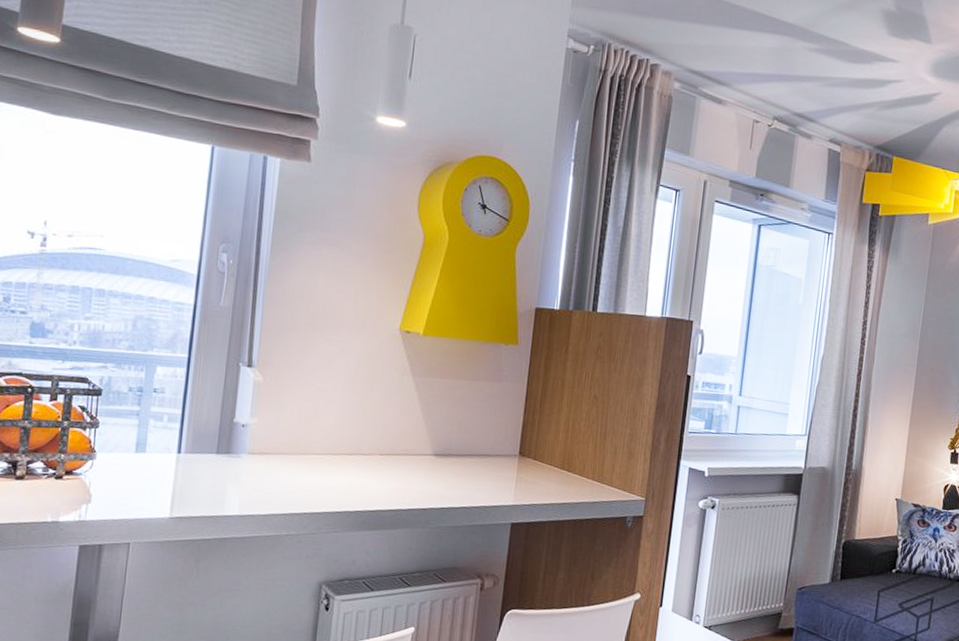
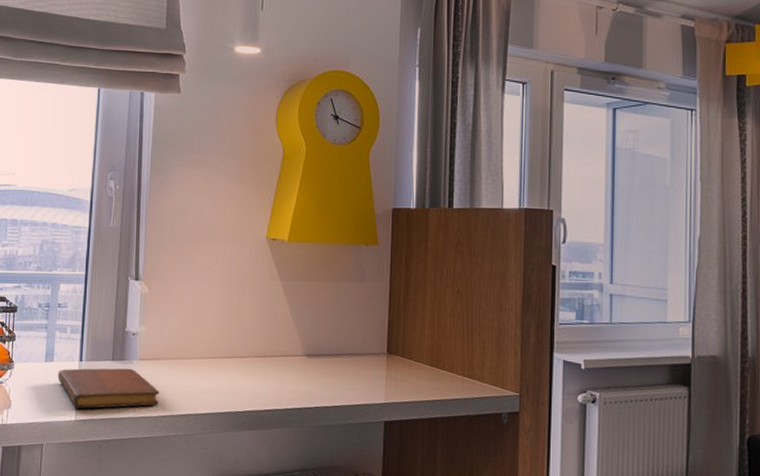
notebook: none [150,461,271,505] -> present [58,368,160,409]

